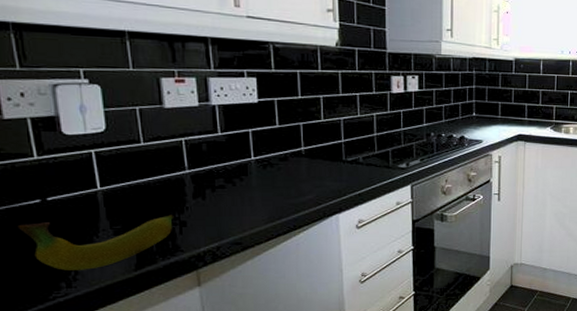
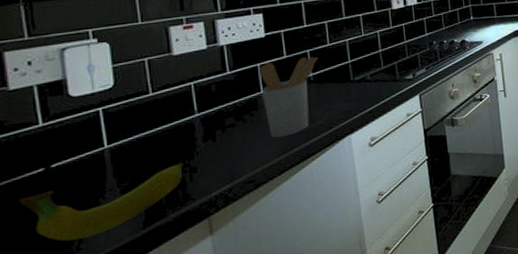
utensil holder: none [249,129,311,206] -> present [258,56,318,138]

